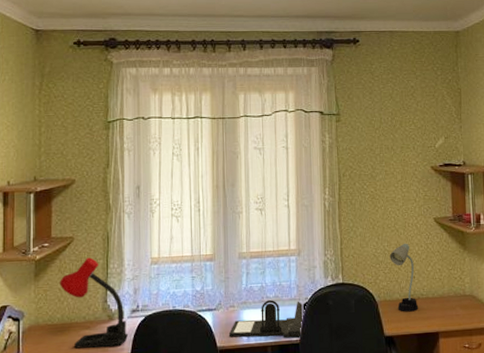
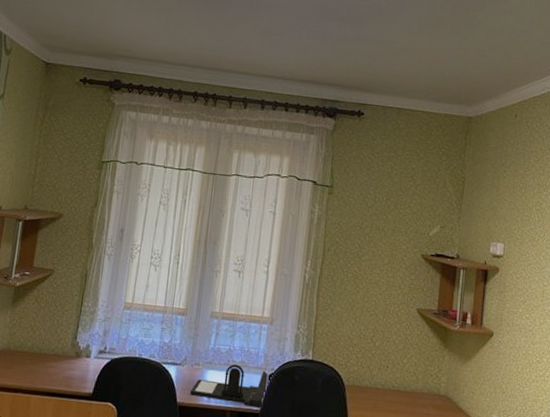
desk lamp: present [60,257,129,349] -> none [34,292,93,385]
desk lamp: present [390,243,419,312] -> none [364,329,389,403]

